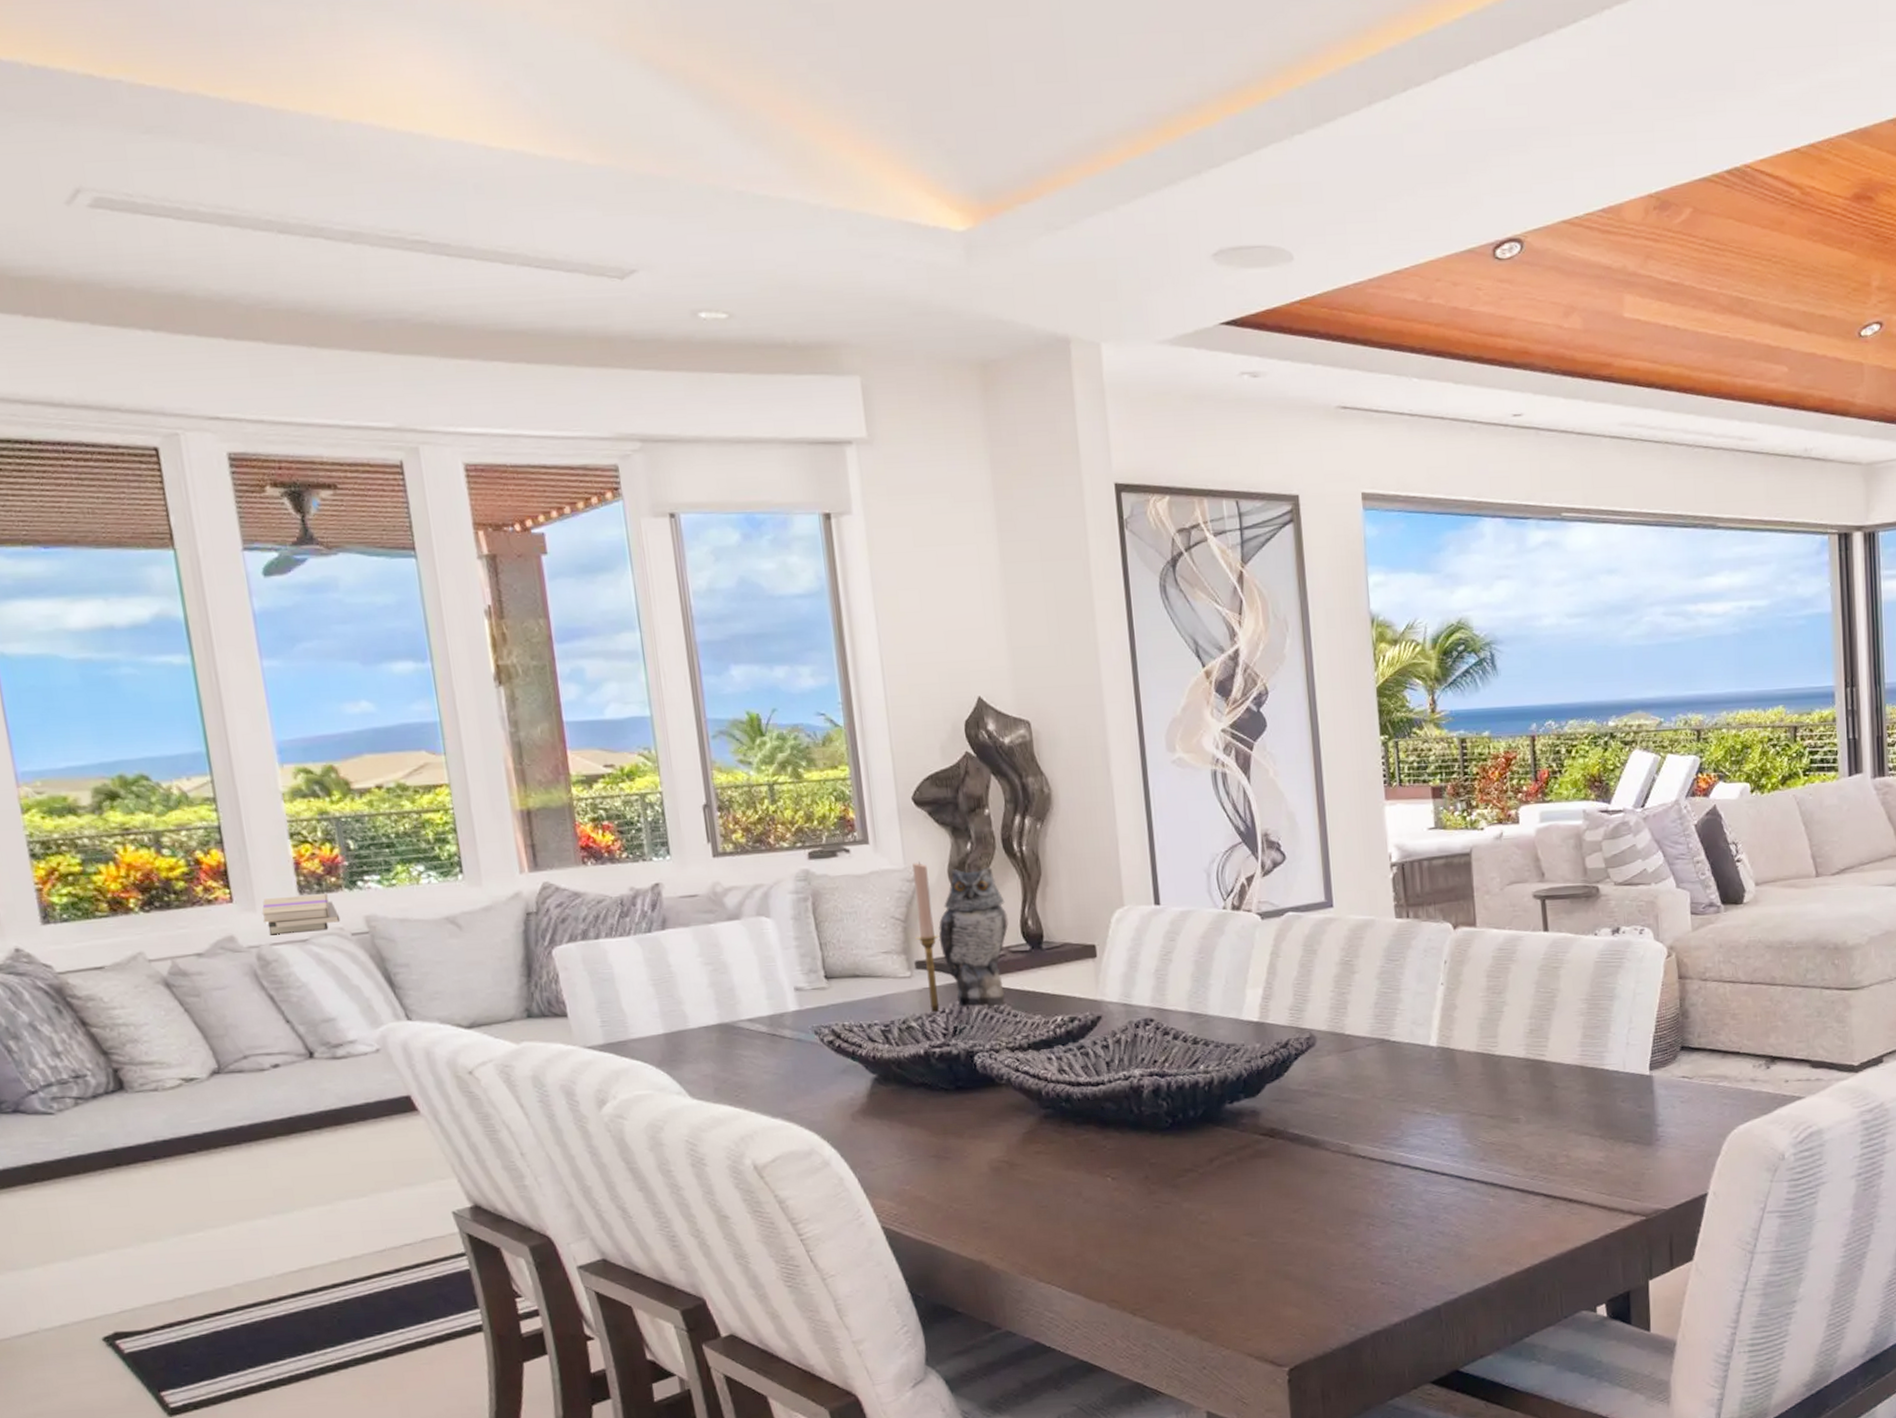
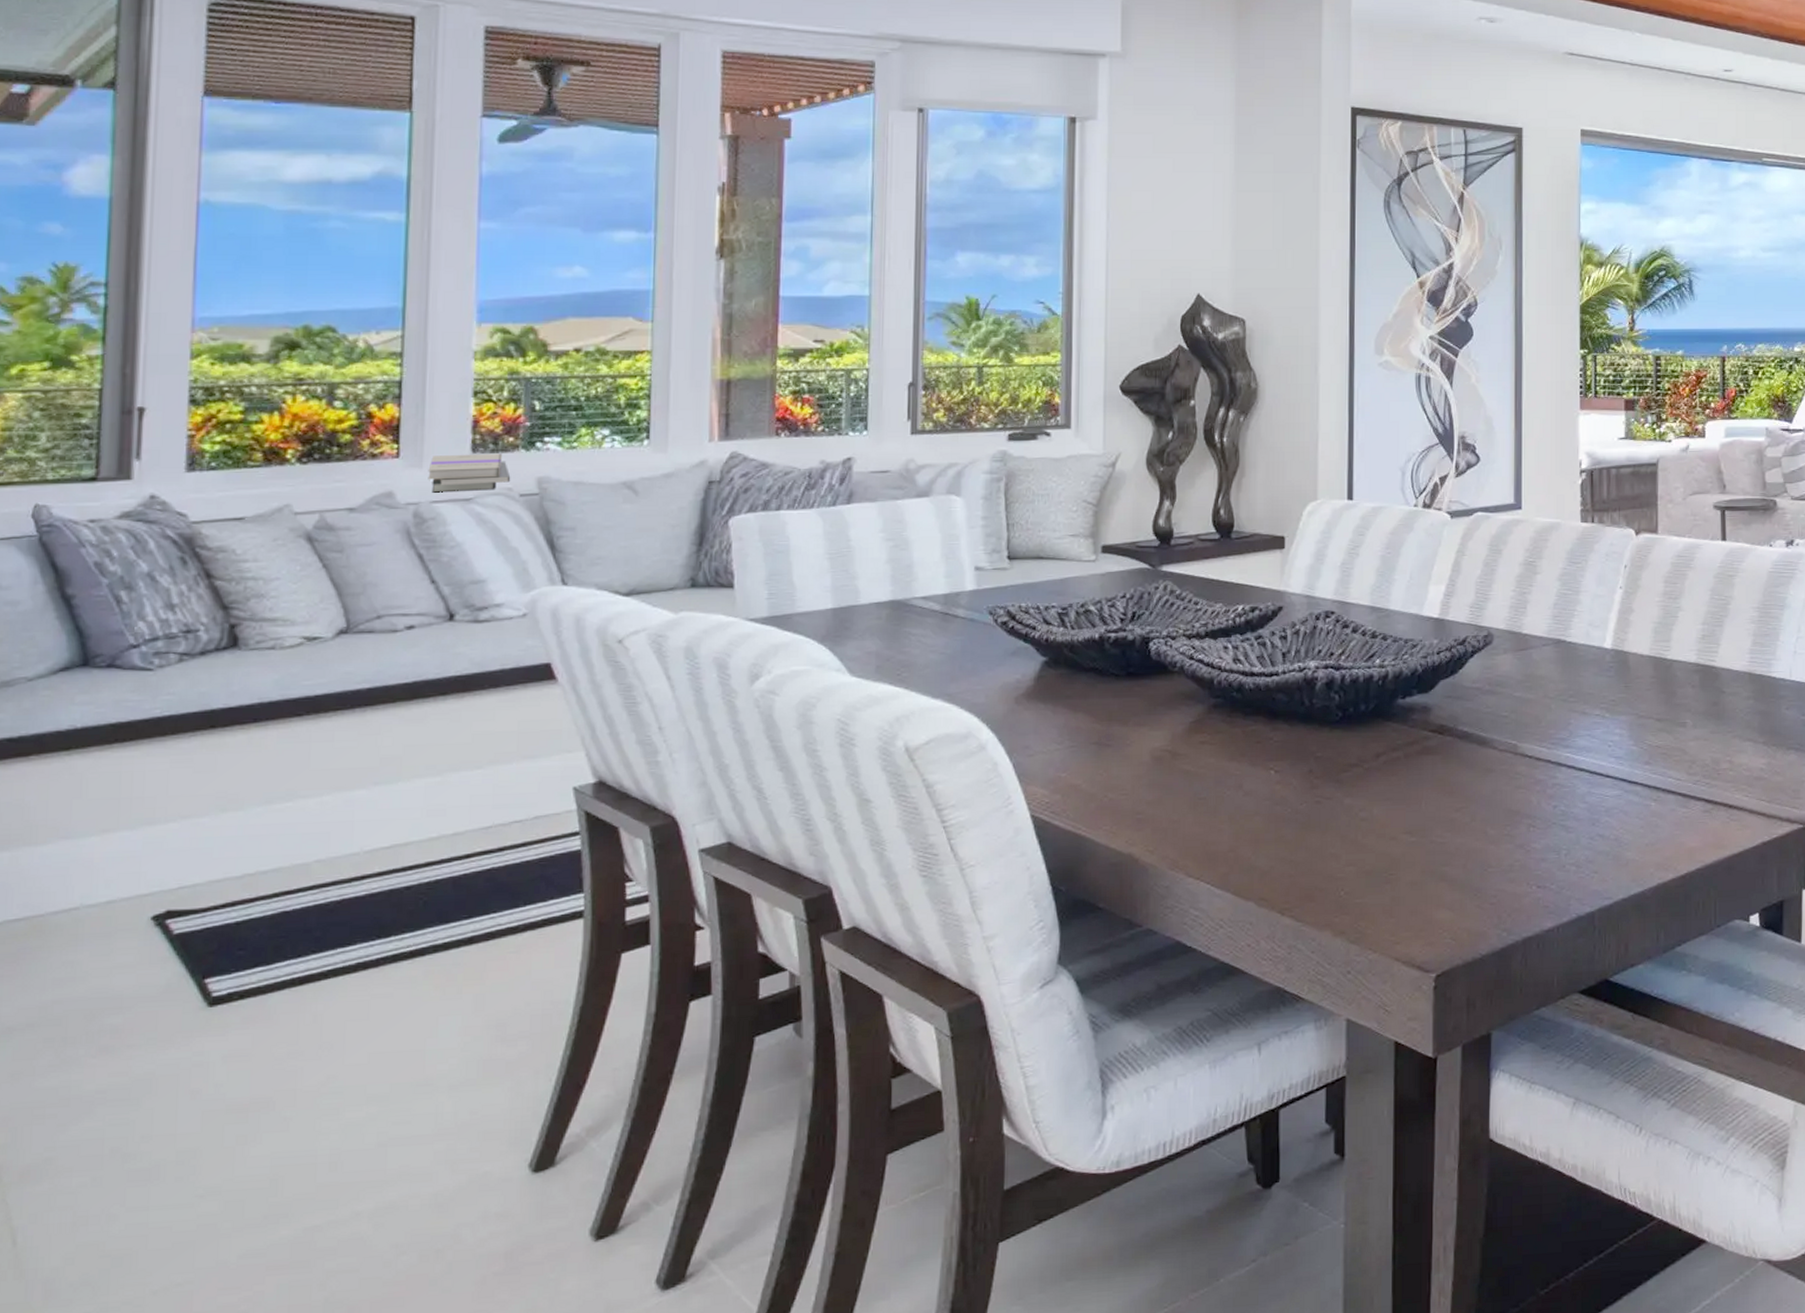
candlestick: present [912,861,942,1013] -> none [1105,448,1130,598]
sculpture: present [939,867,1009,1009] -> none [1128,456,1200,595]

